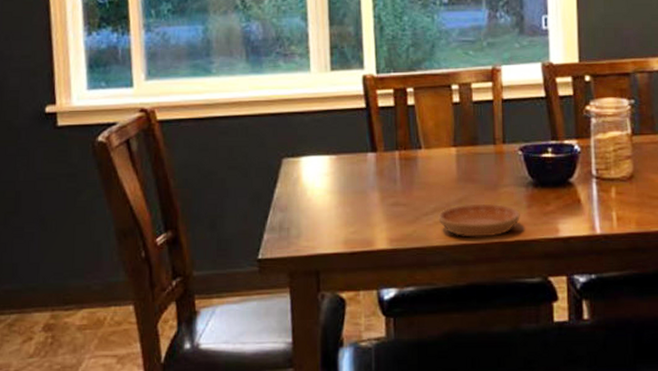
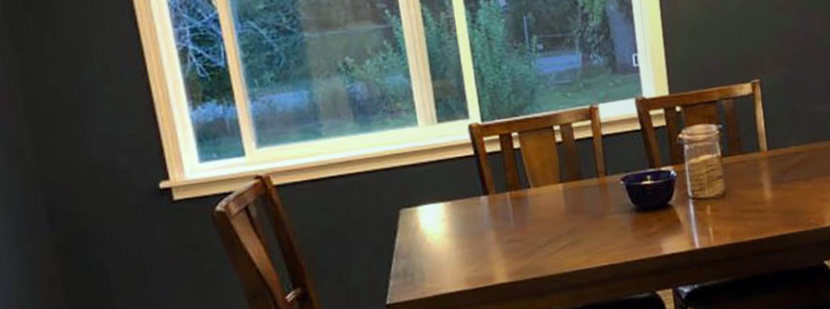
saucer: present [438,203,520,237] -> none [551,231,627,264]

